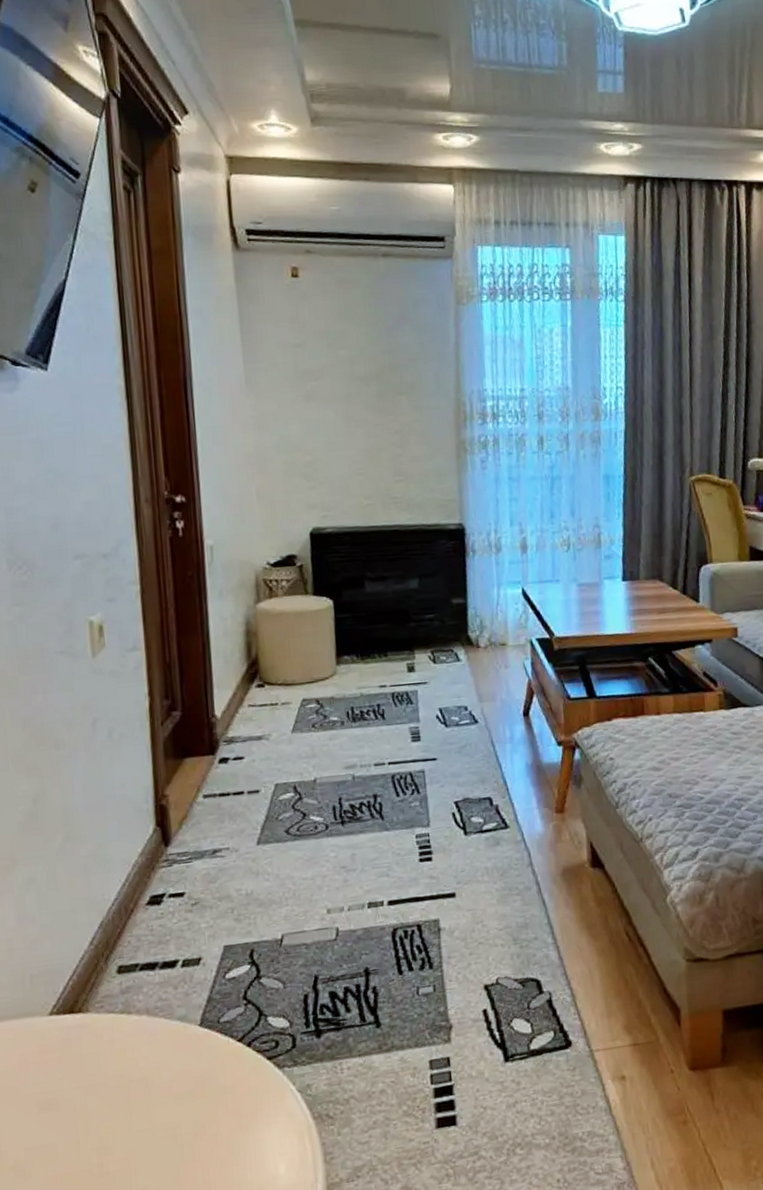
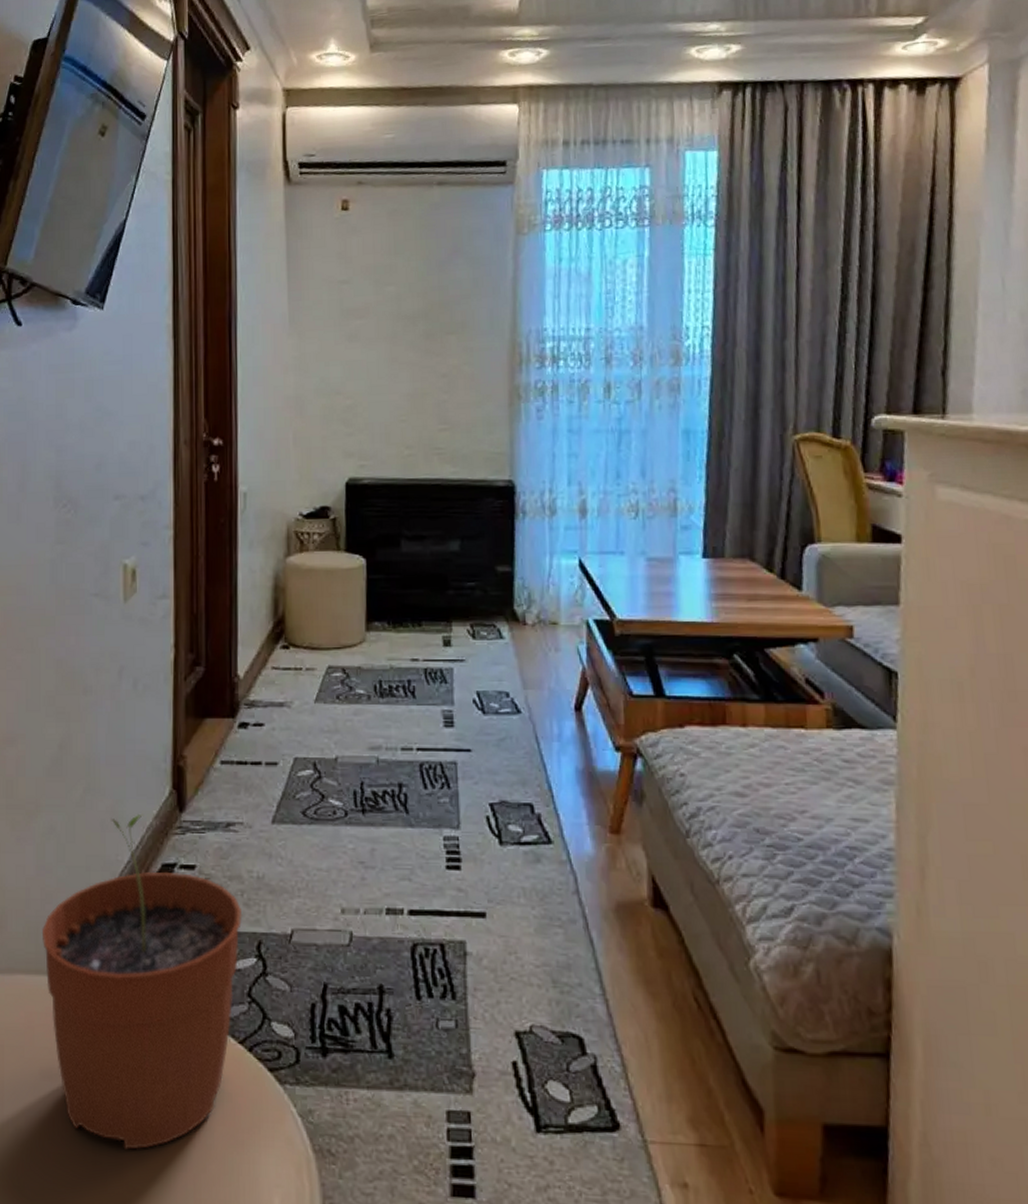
plant pot: none [28,853,234,1156] -> present [41,813,243,1150]

